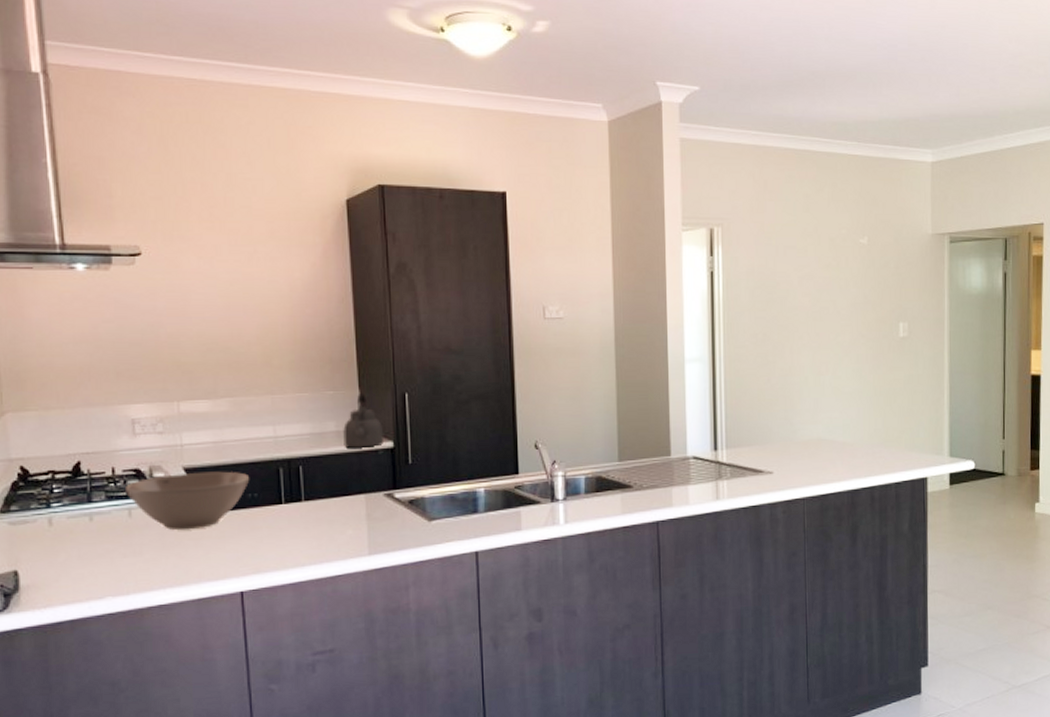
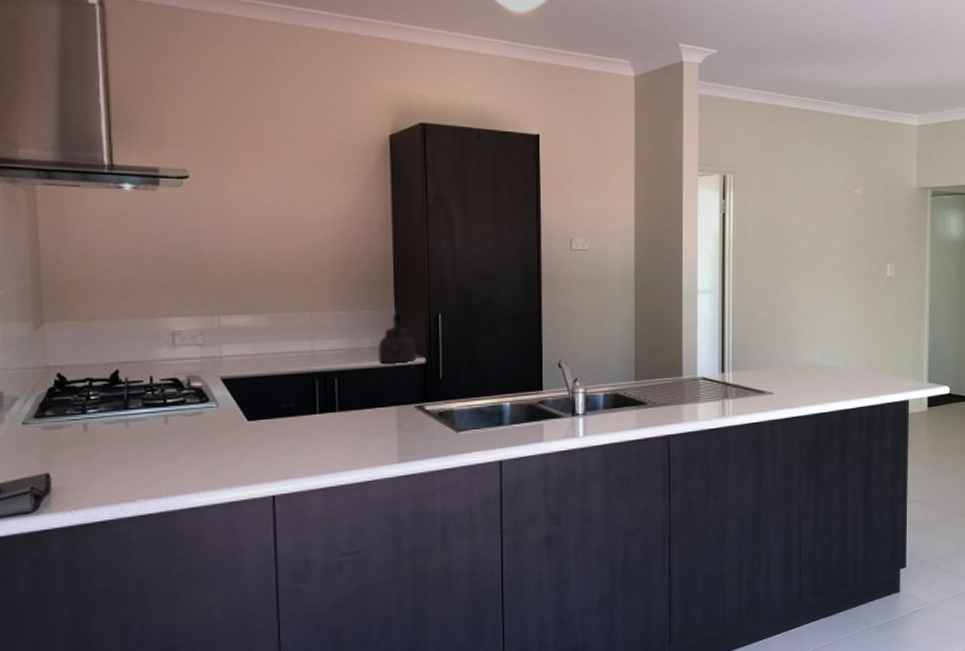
bowl: present [126,471,250,530] -> none [163,382,286,436]

